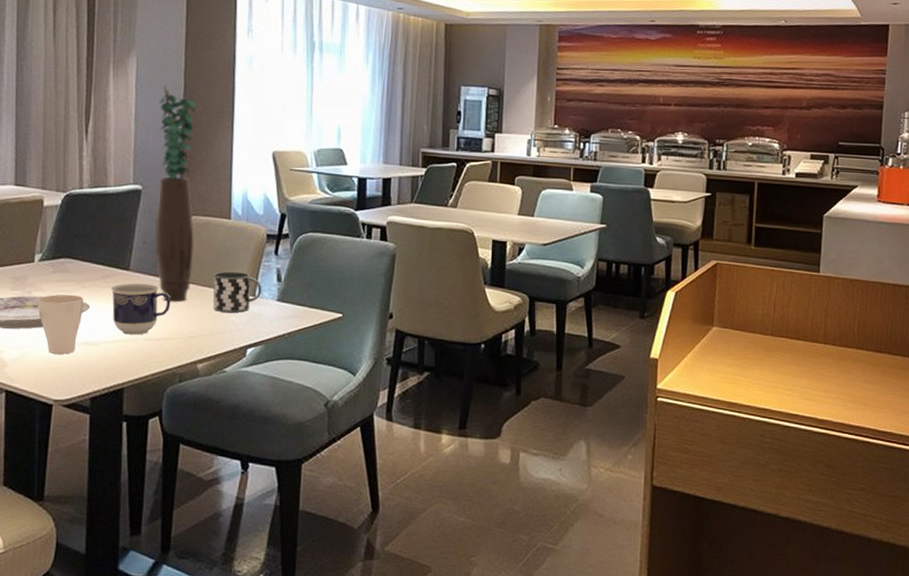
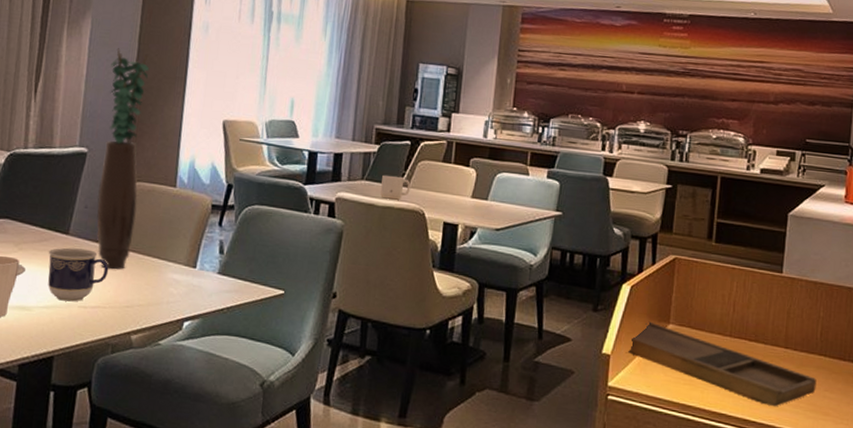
cup: present [212,271,262,313] -> none [151,240,204,284]
mug: none [430,197,459,221] -> present [380,174,411,200]
tray: none [652,325,855,400] -> present [604,321,817,407]

